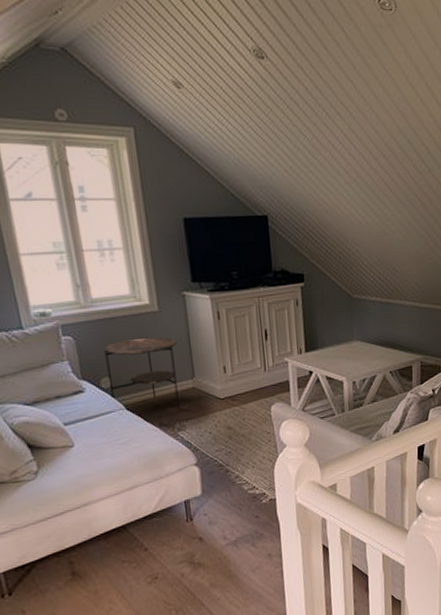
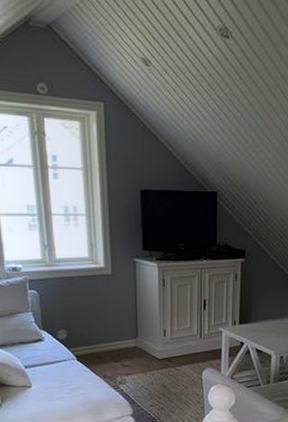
side table: present [104,337,180,413] -> none [63,297,126,368]

